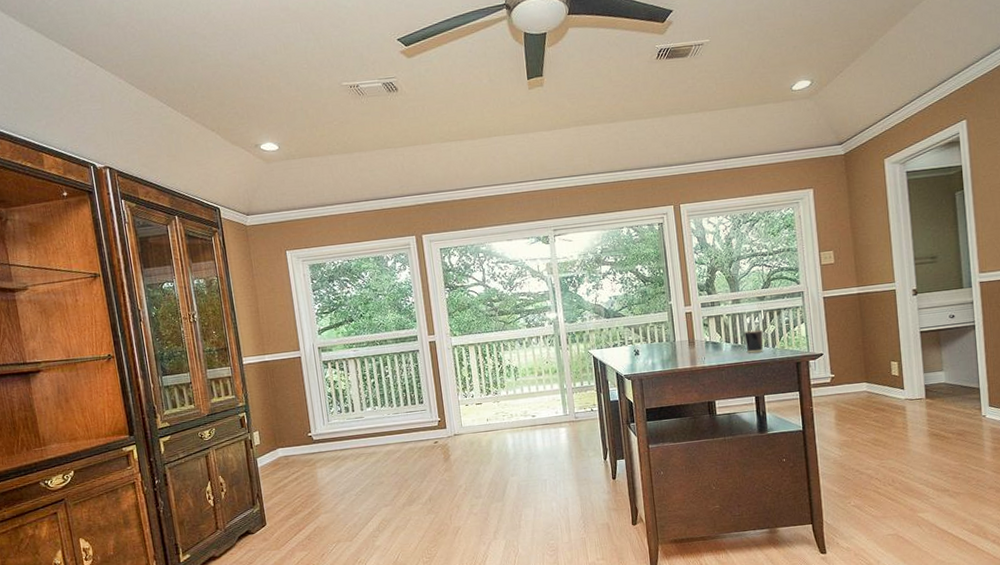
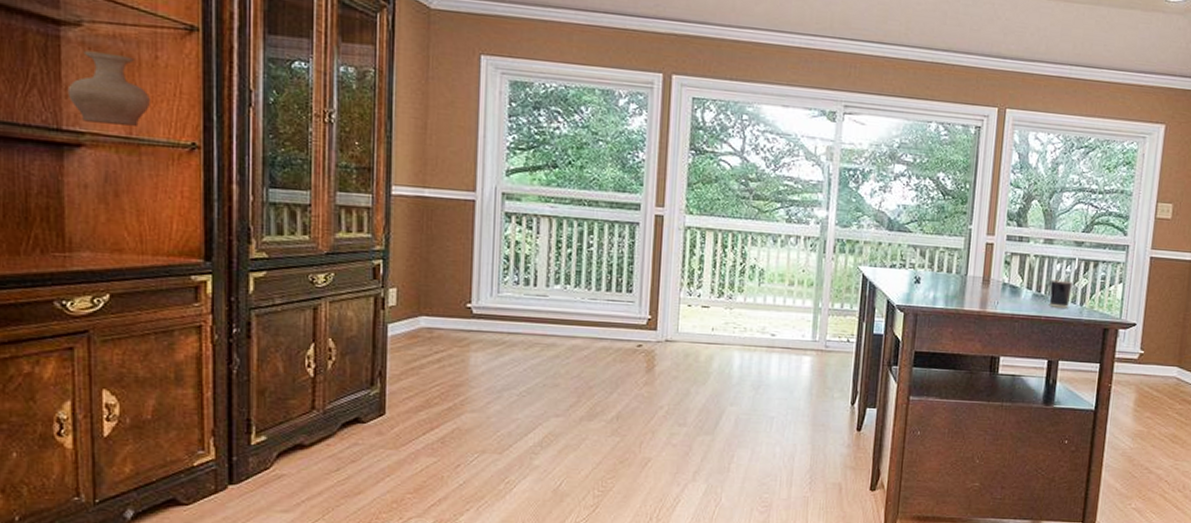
vase: none [25,303,78,354] -> present [67,50,152,126]

